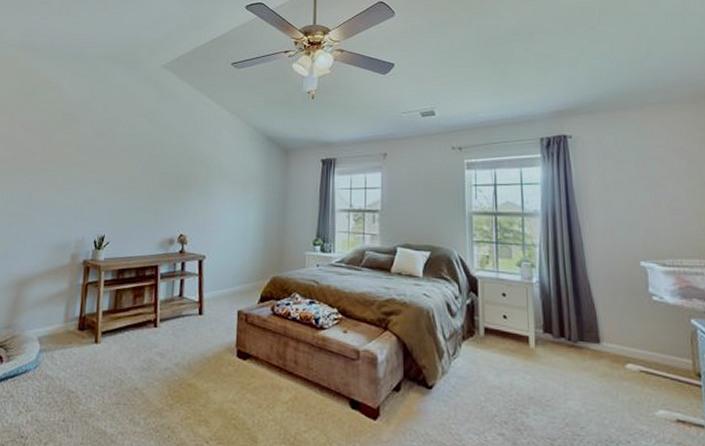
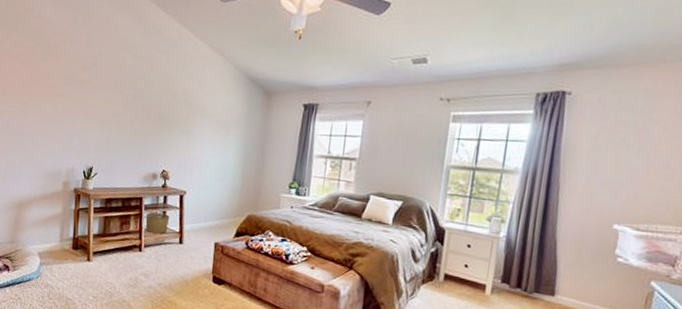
basket: none [161,279,188,306] -> present [145,211,170,234]

